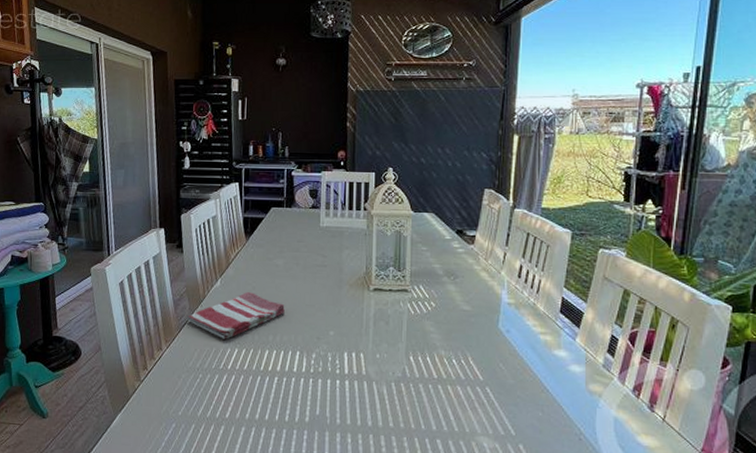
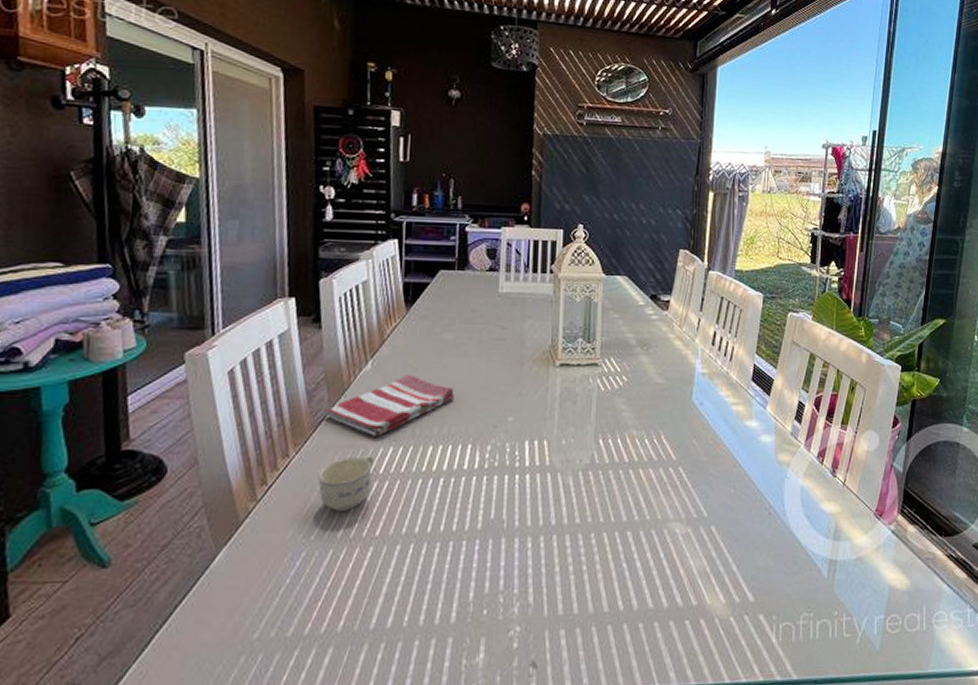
cup: none [183,353,224,396] -> present [318,454,375,511]

